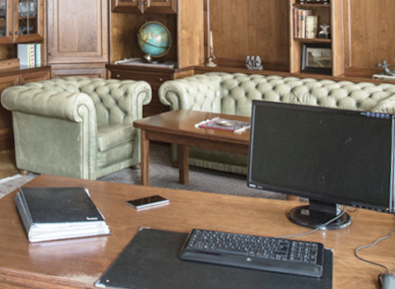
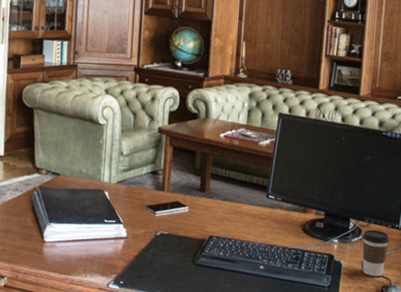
coffee cup: none [351,215,381,265] -> present [362,229,390,277]

